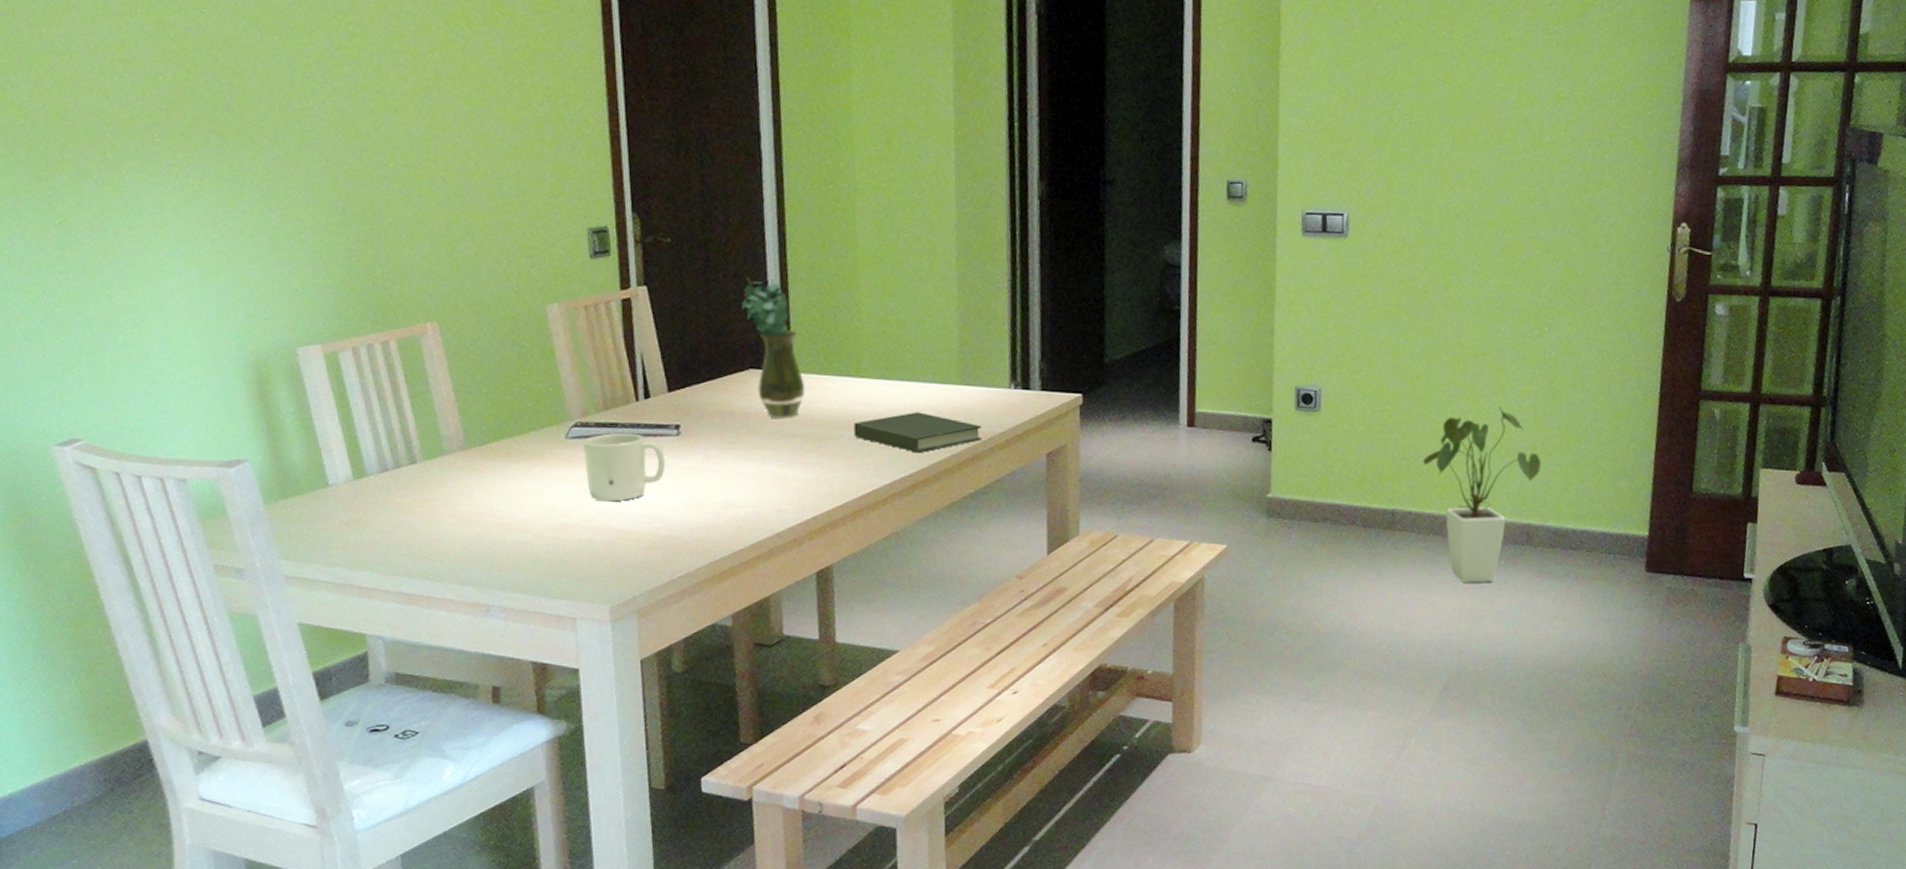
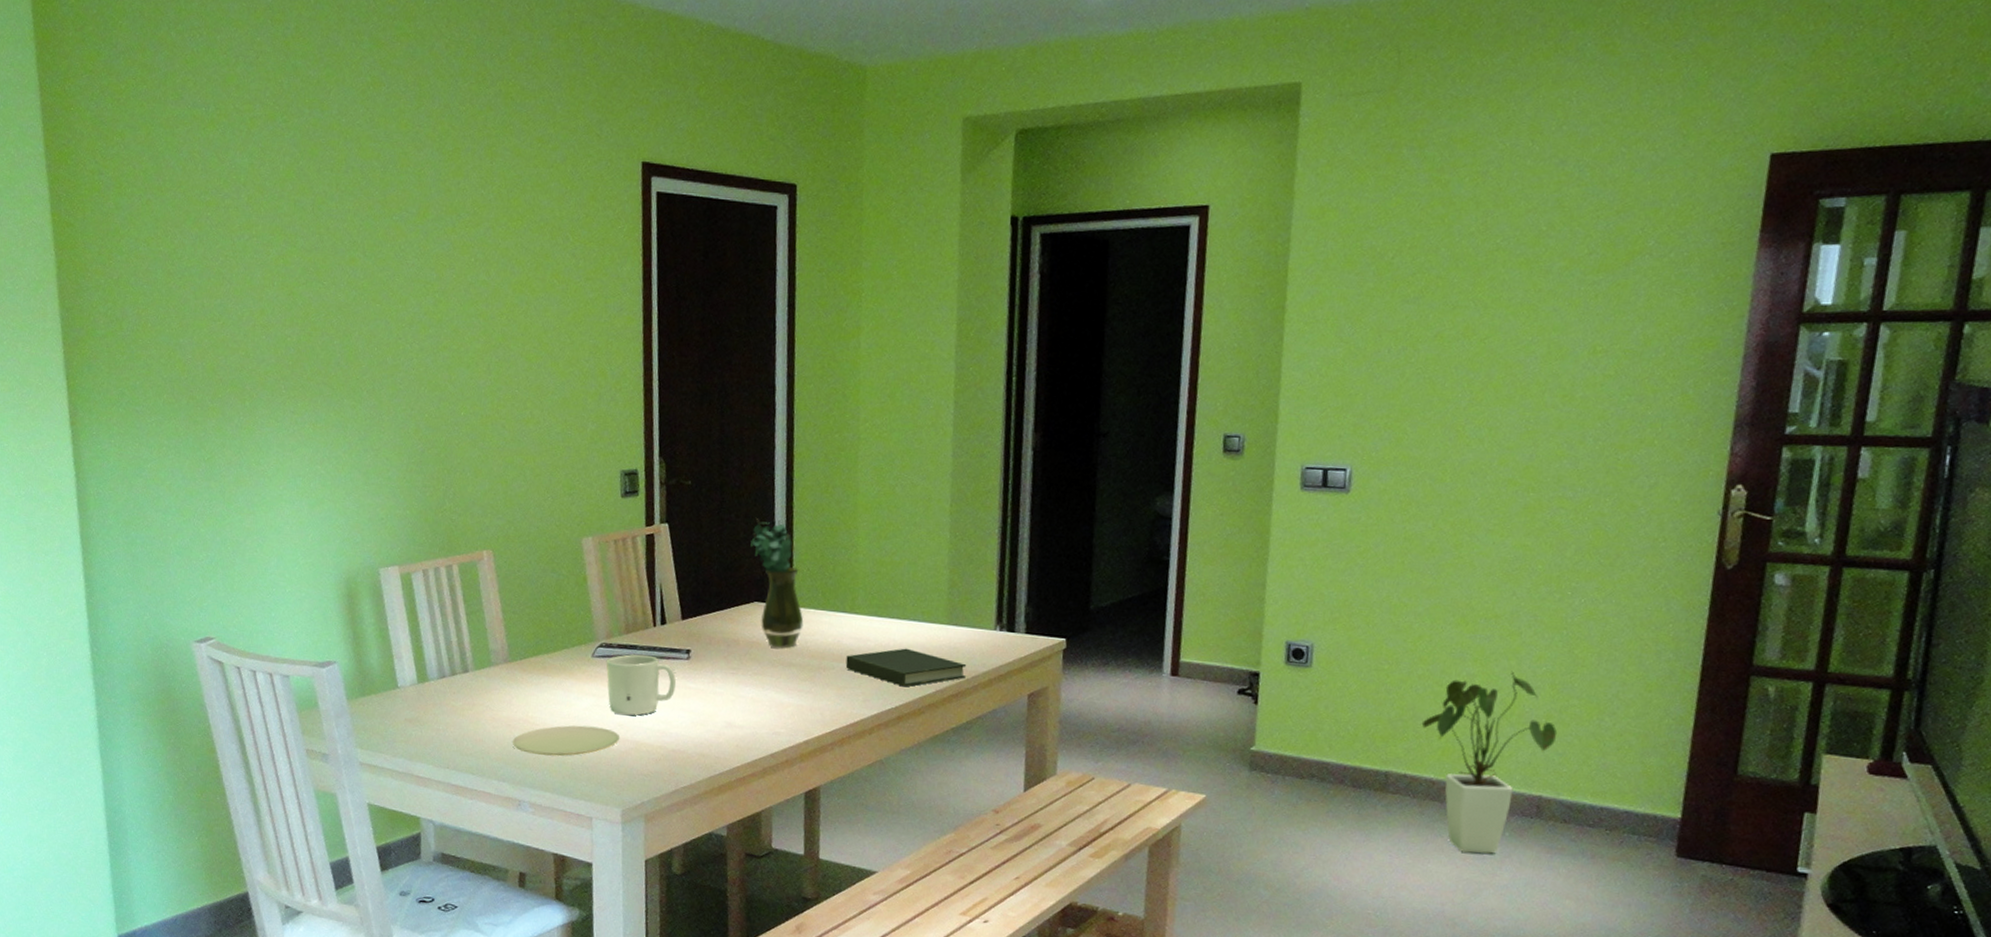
plate: none [474,516,604,553] -> present [512,725,621,756]

